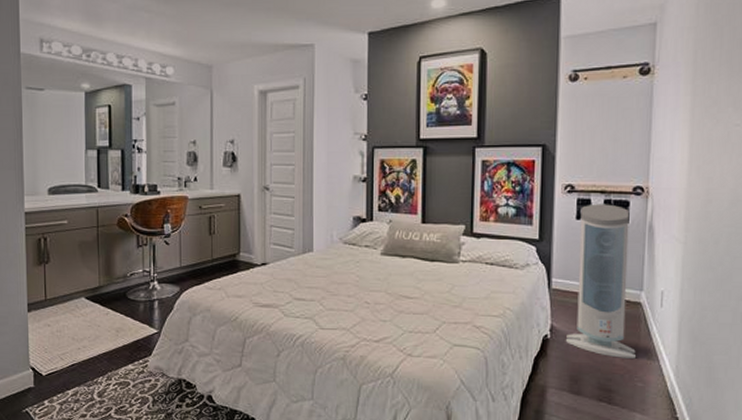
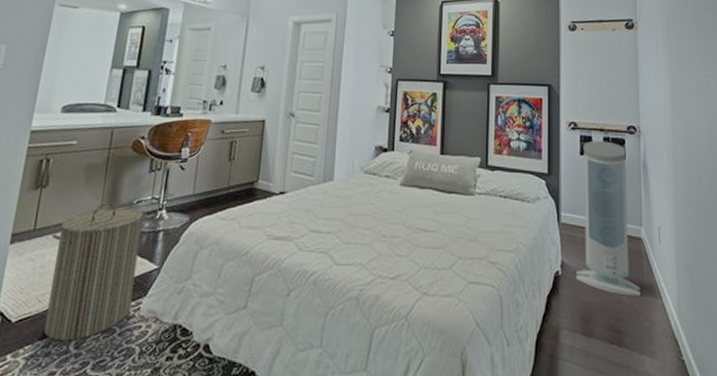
laundry hamper: none [61,276,141,391] -> present [44,203,147,342]

